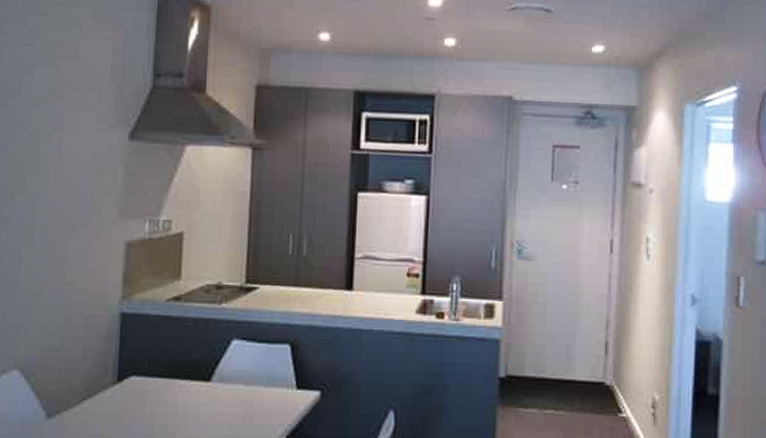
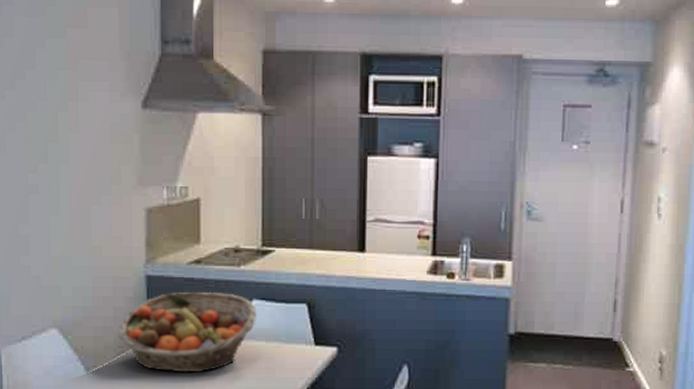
fruit basket: none [86,330,237,419] -> present [118,291,256,373]

